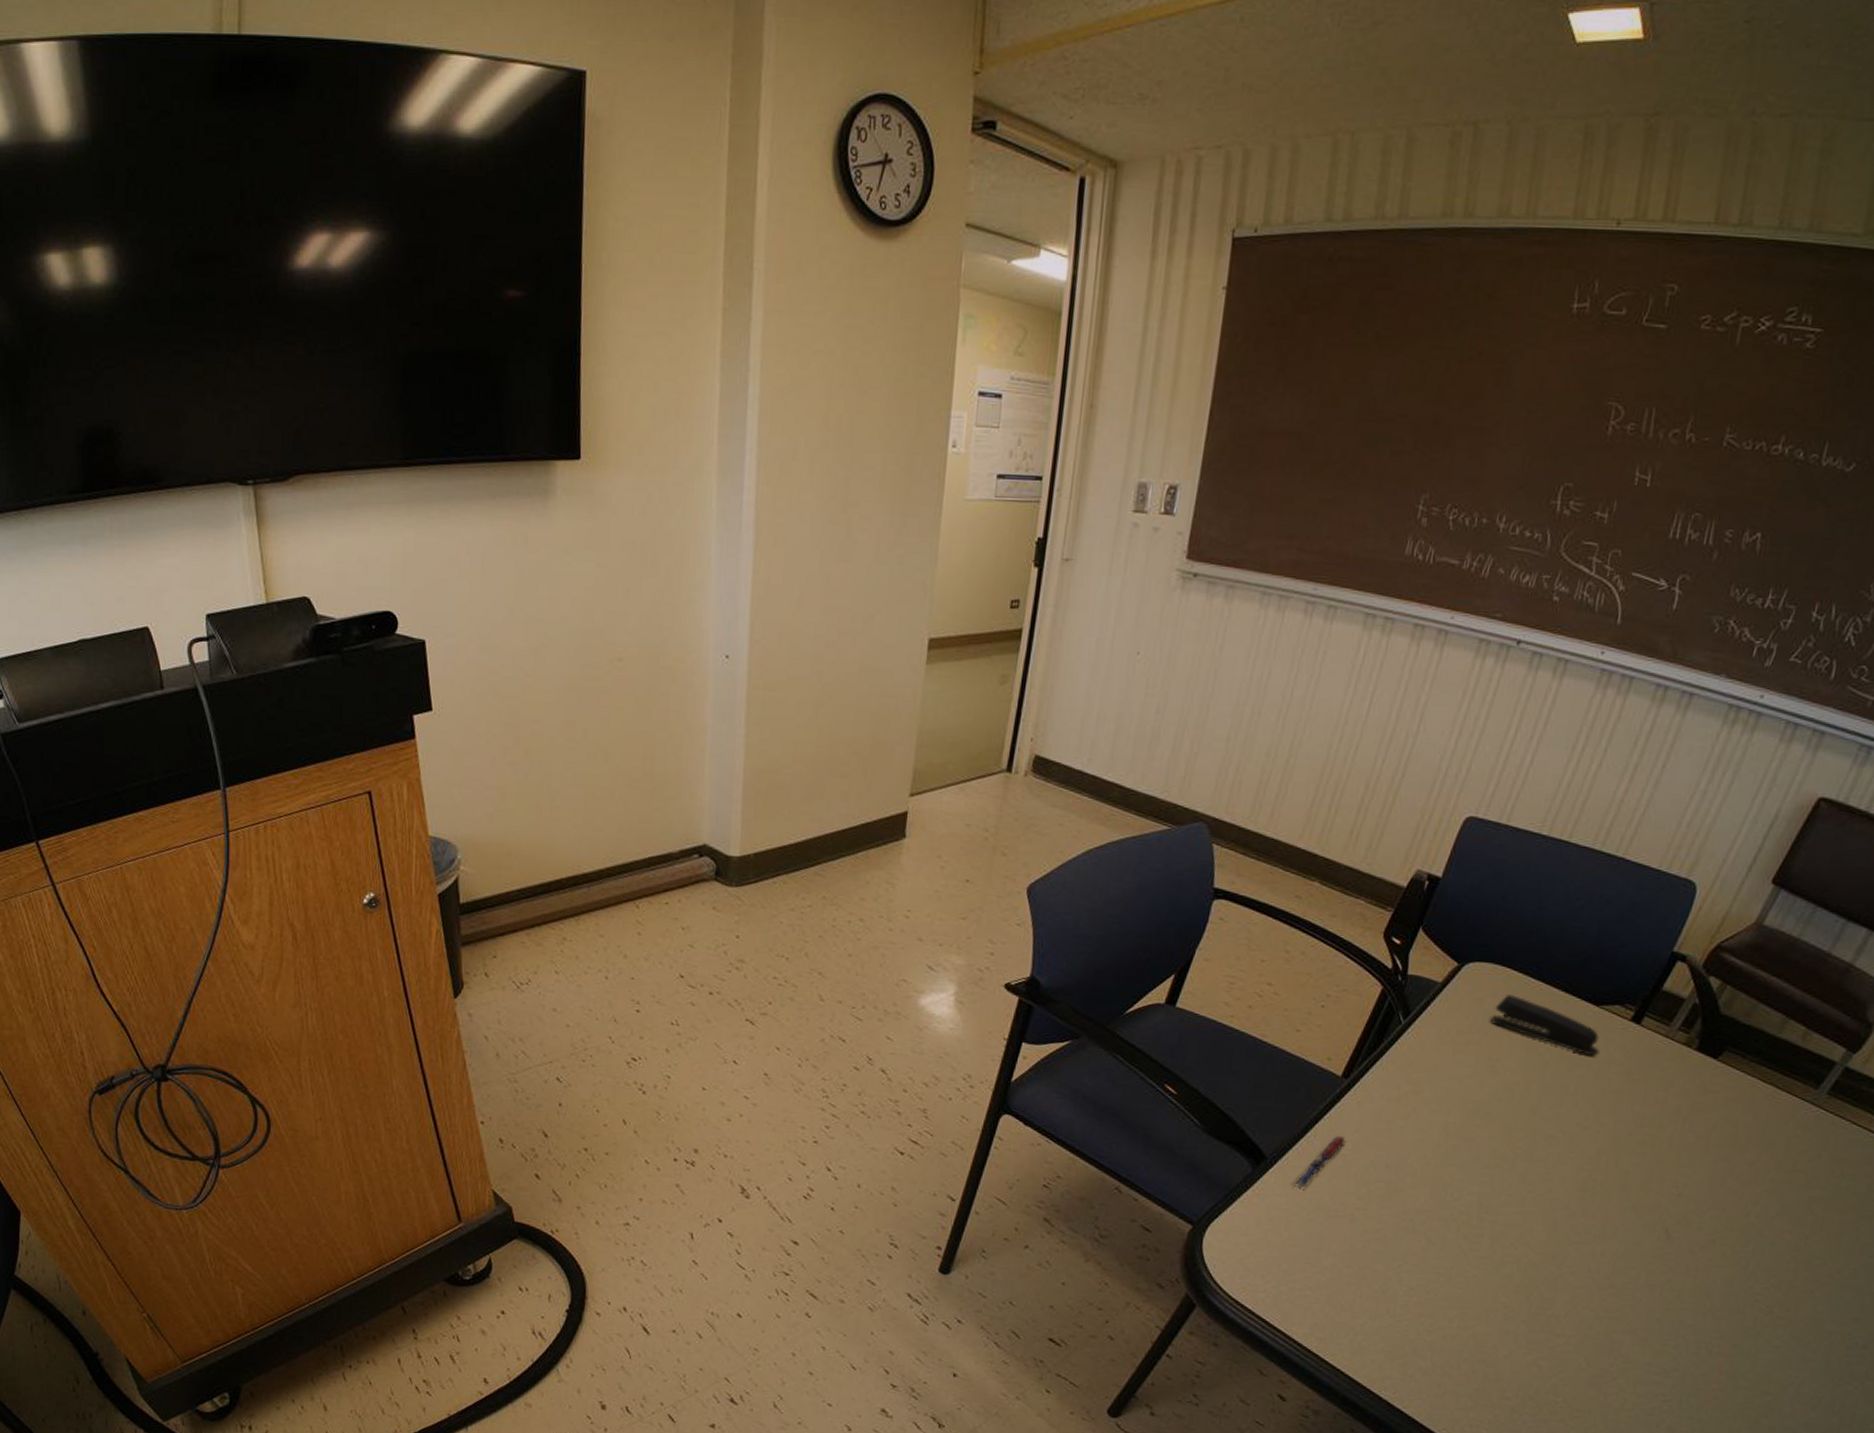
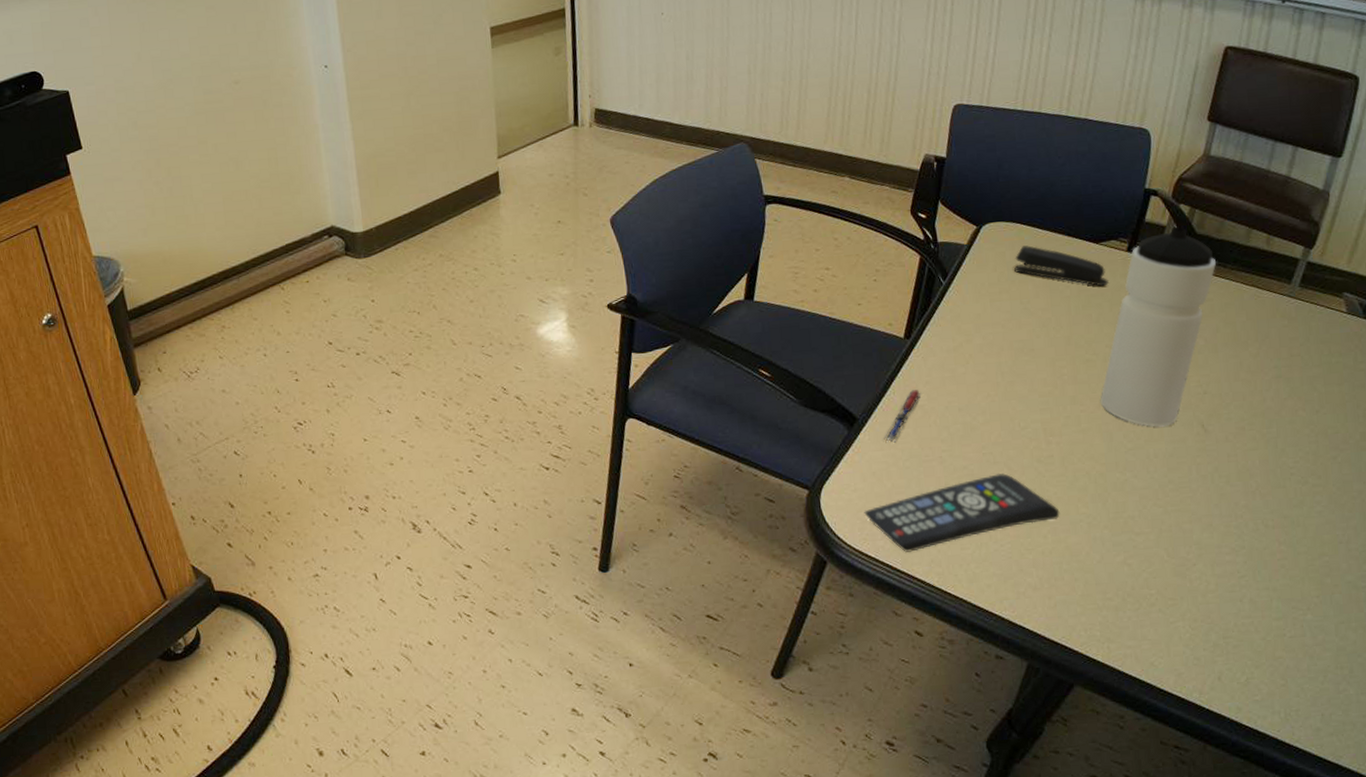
remote control: none [1250,1243,1475,1311] -> present [864,473,1060,552]
water bottle: none [1552,1001,1736,1225] -> present [1100,226,1217,427]

